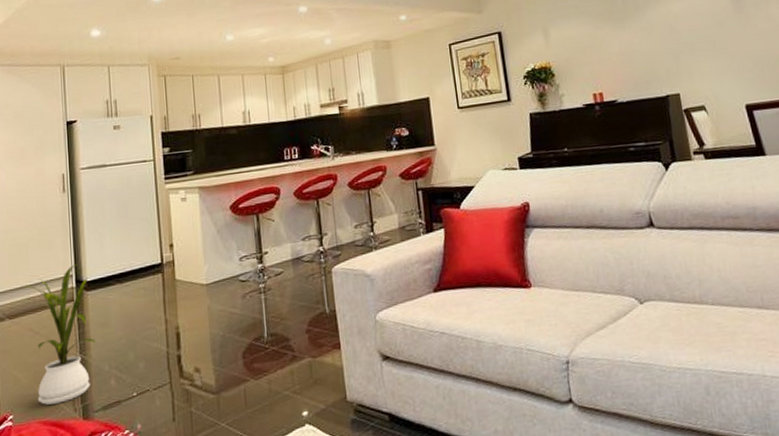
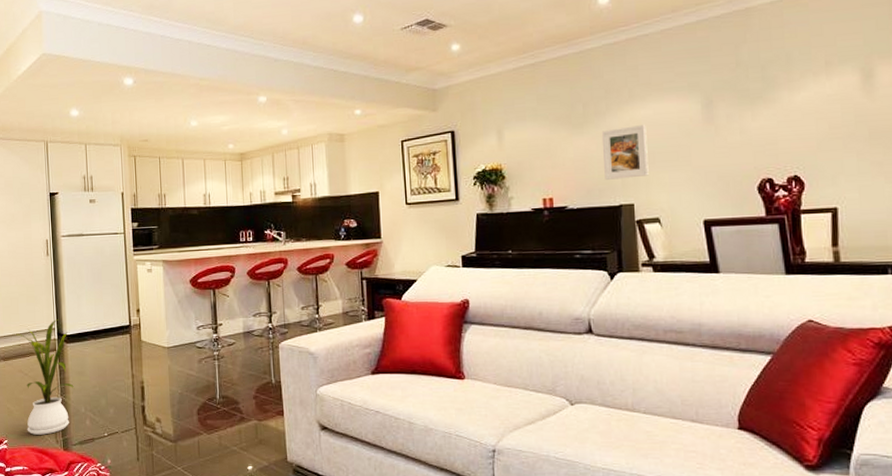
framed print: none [642,17,690,72] -> present [601,125,649,180]

